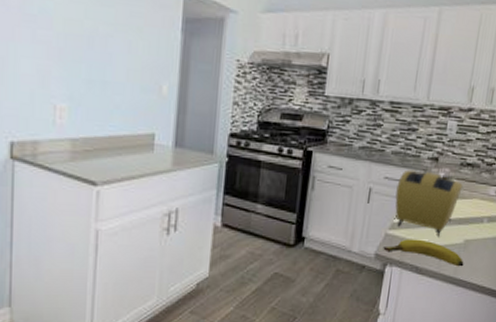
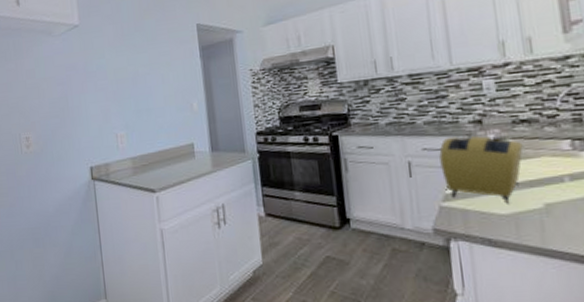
banana: present [383,239,464,267] -> none [441,208,553,236]

